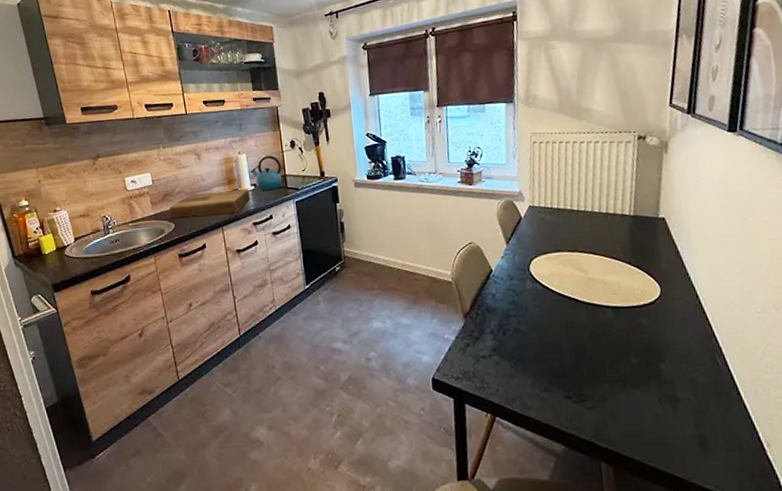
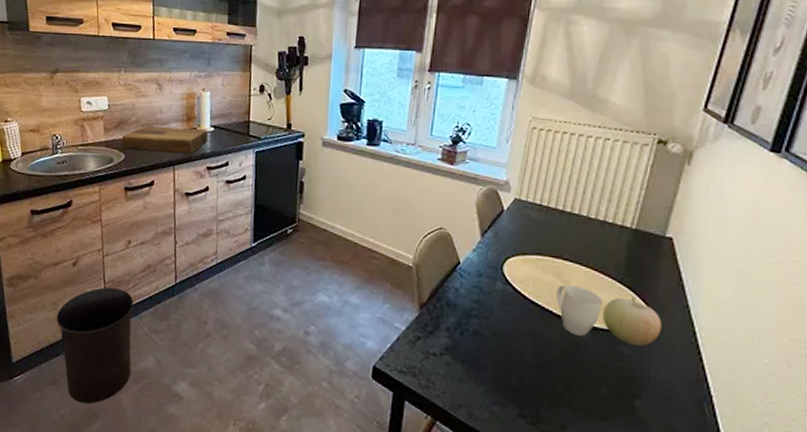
waste bin: none [130,350,210,467] -> present [56,287,134,404]
kettle: present [250,155,283,191] -> none [212,97,247,136]
mug: none [578,273,618,317] -> present [557,285,602,336]
fruit: none [619,274,671,316] -> present [602,297,662,346]

